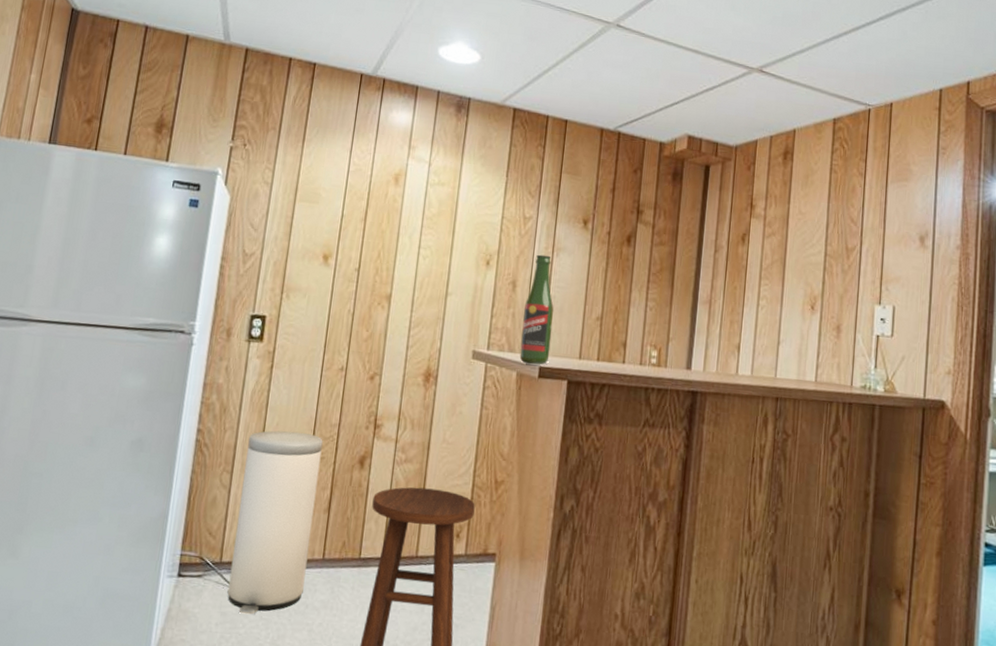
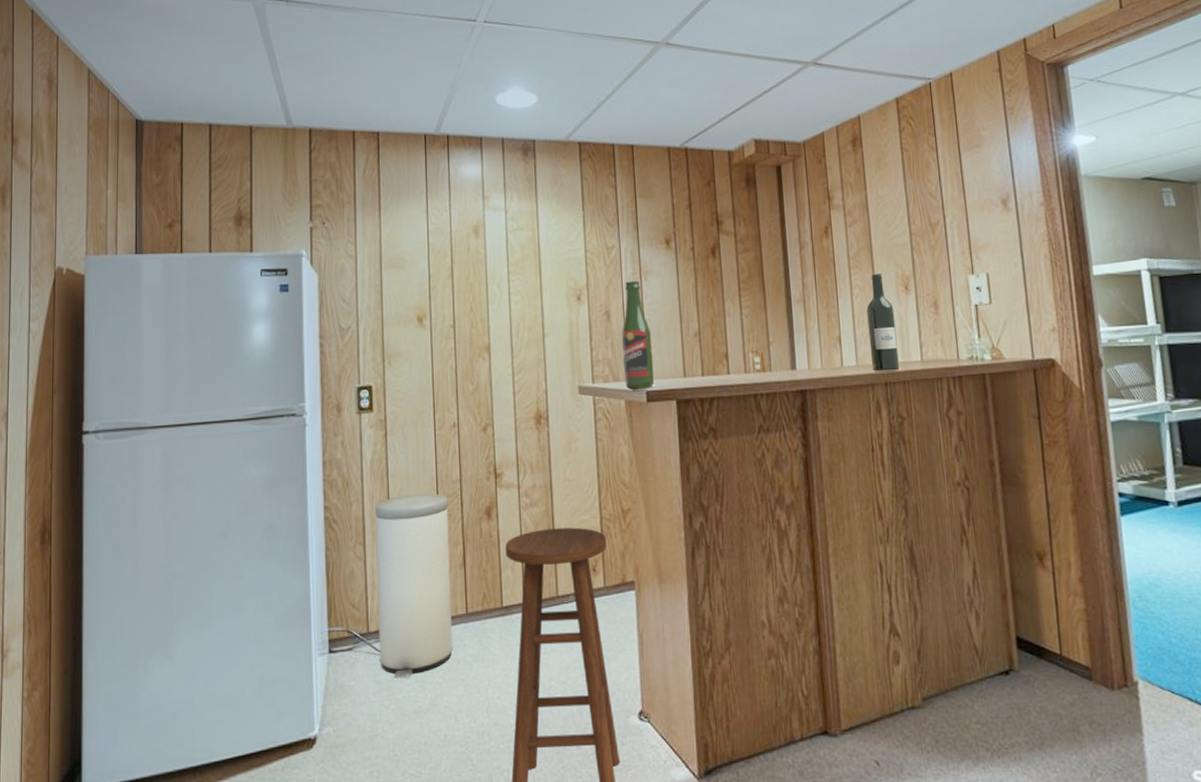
wine bottle: none [765,288,797,387] -> present [866,274,900,372]

